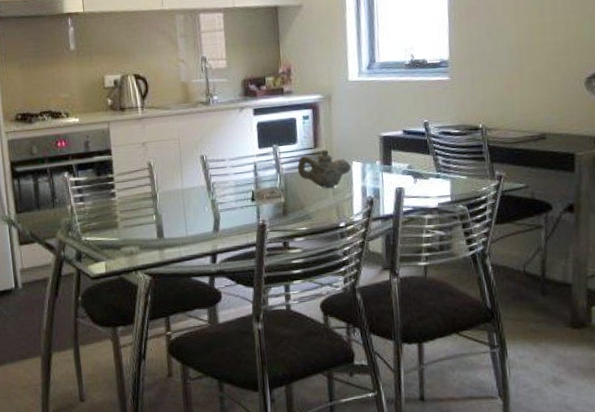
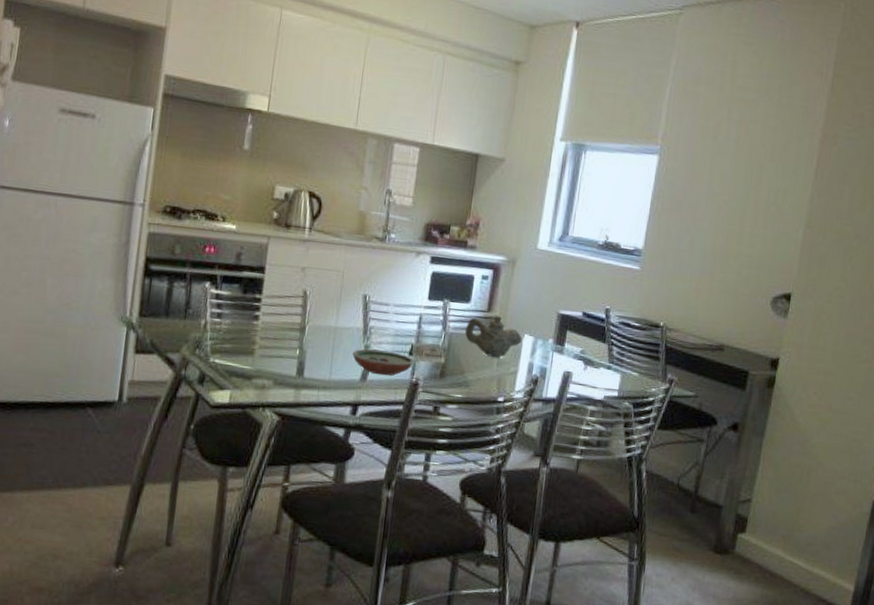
decorative bowl: none [202,201,258,224] -> present [352,349,415,376]

